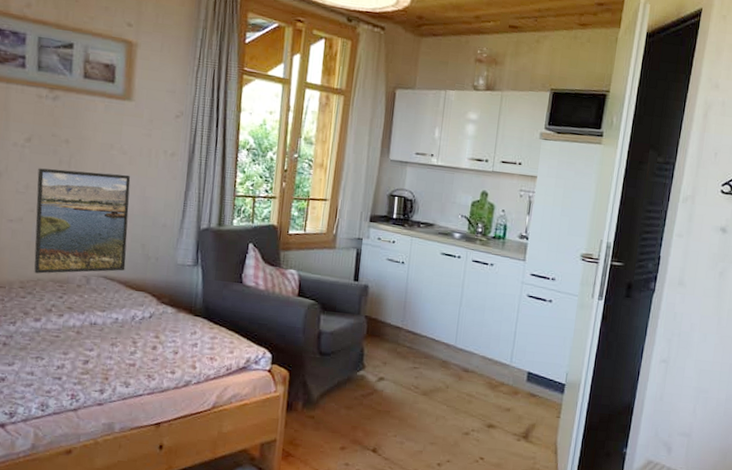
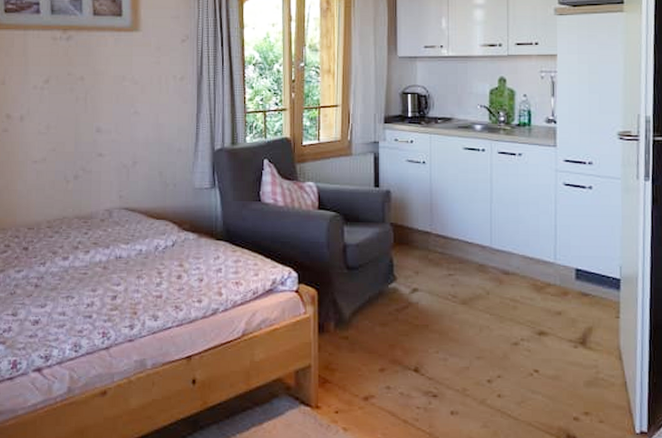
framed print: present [34,168,131,274] -> none [57,104,145,212]

